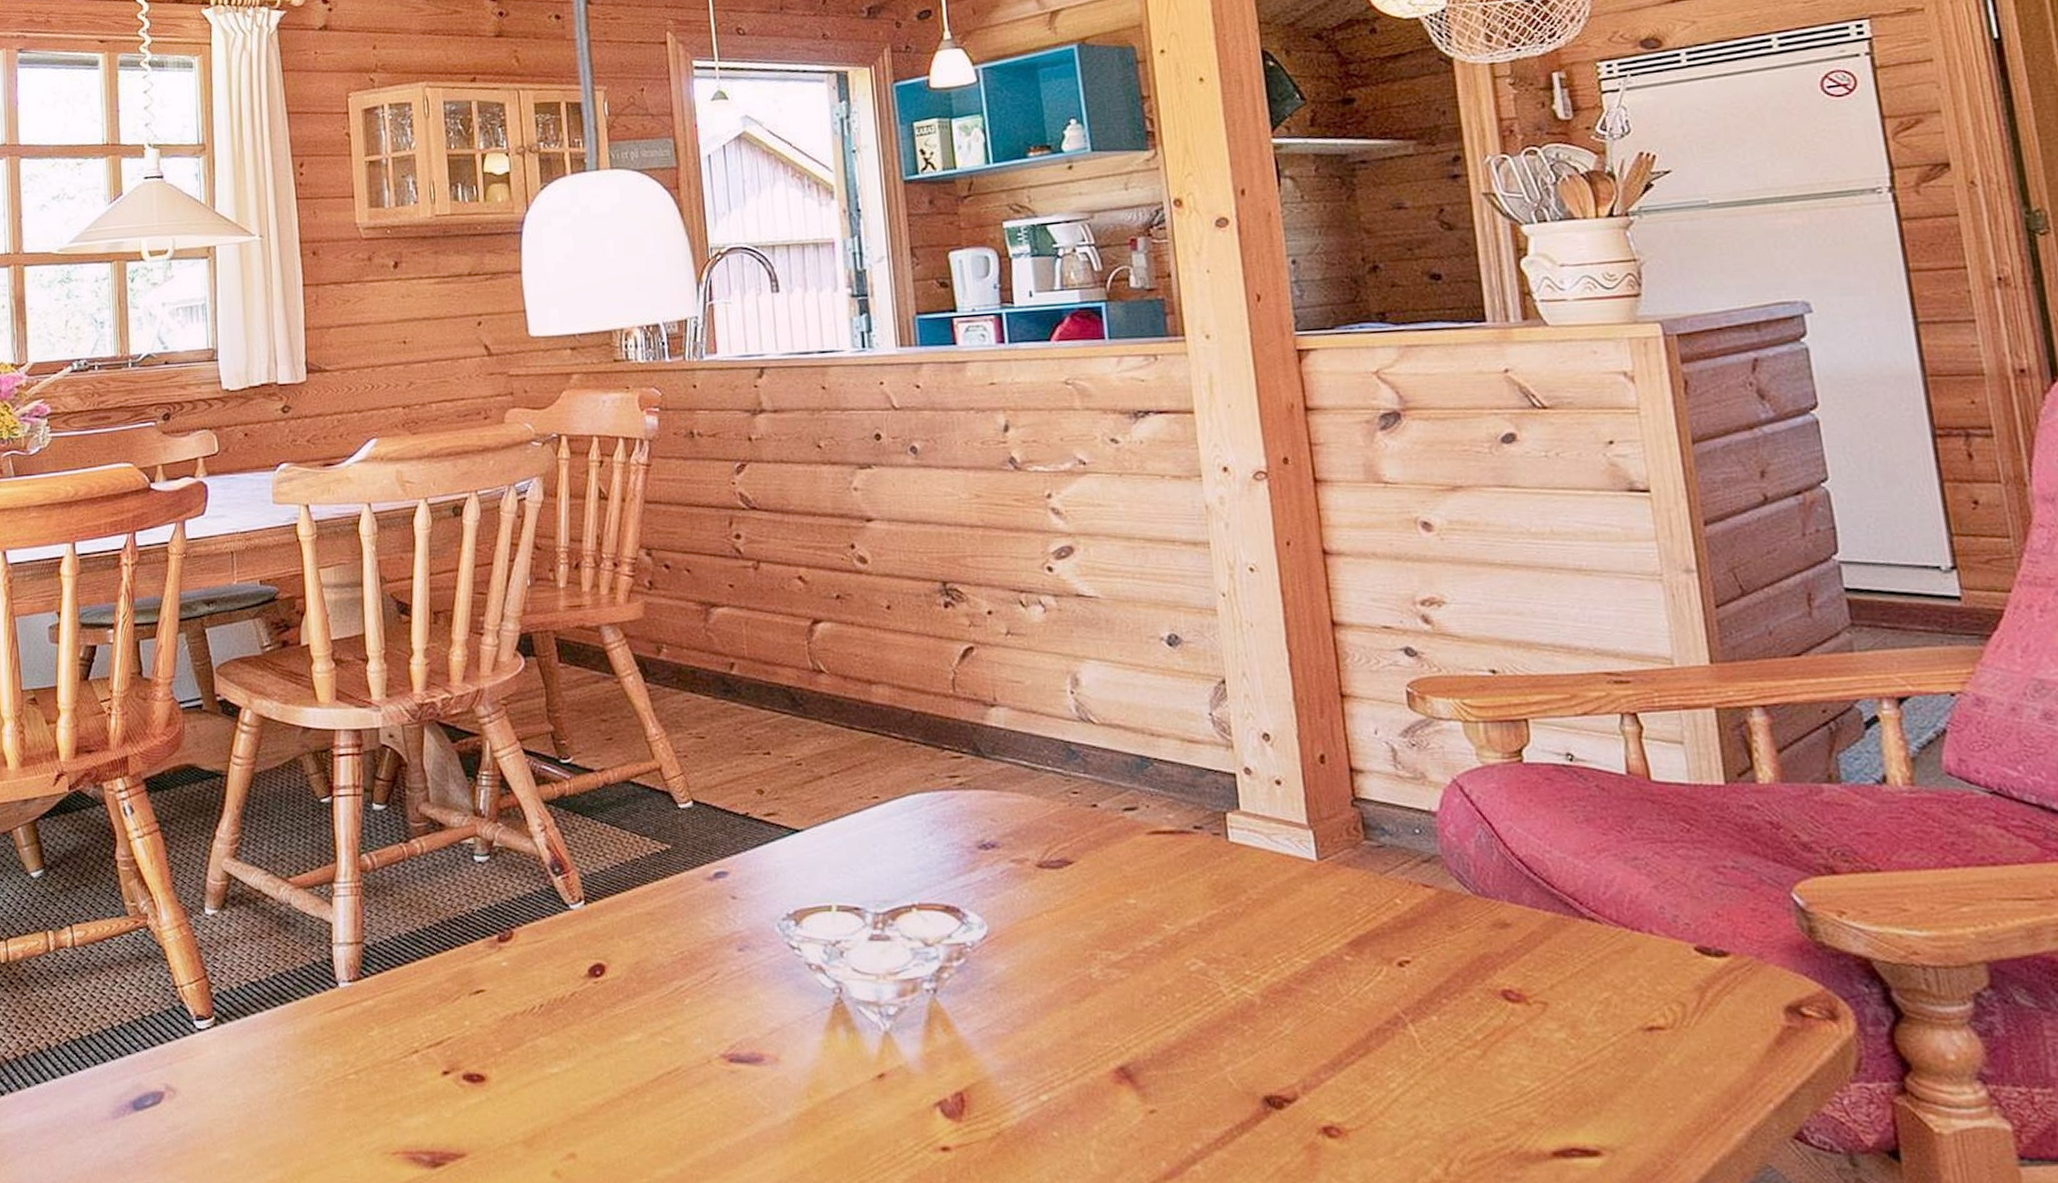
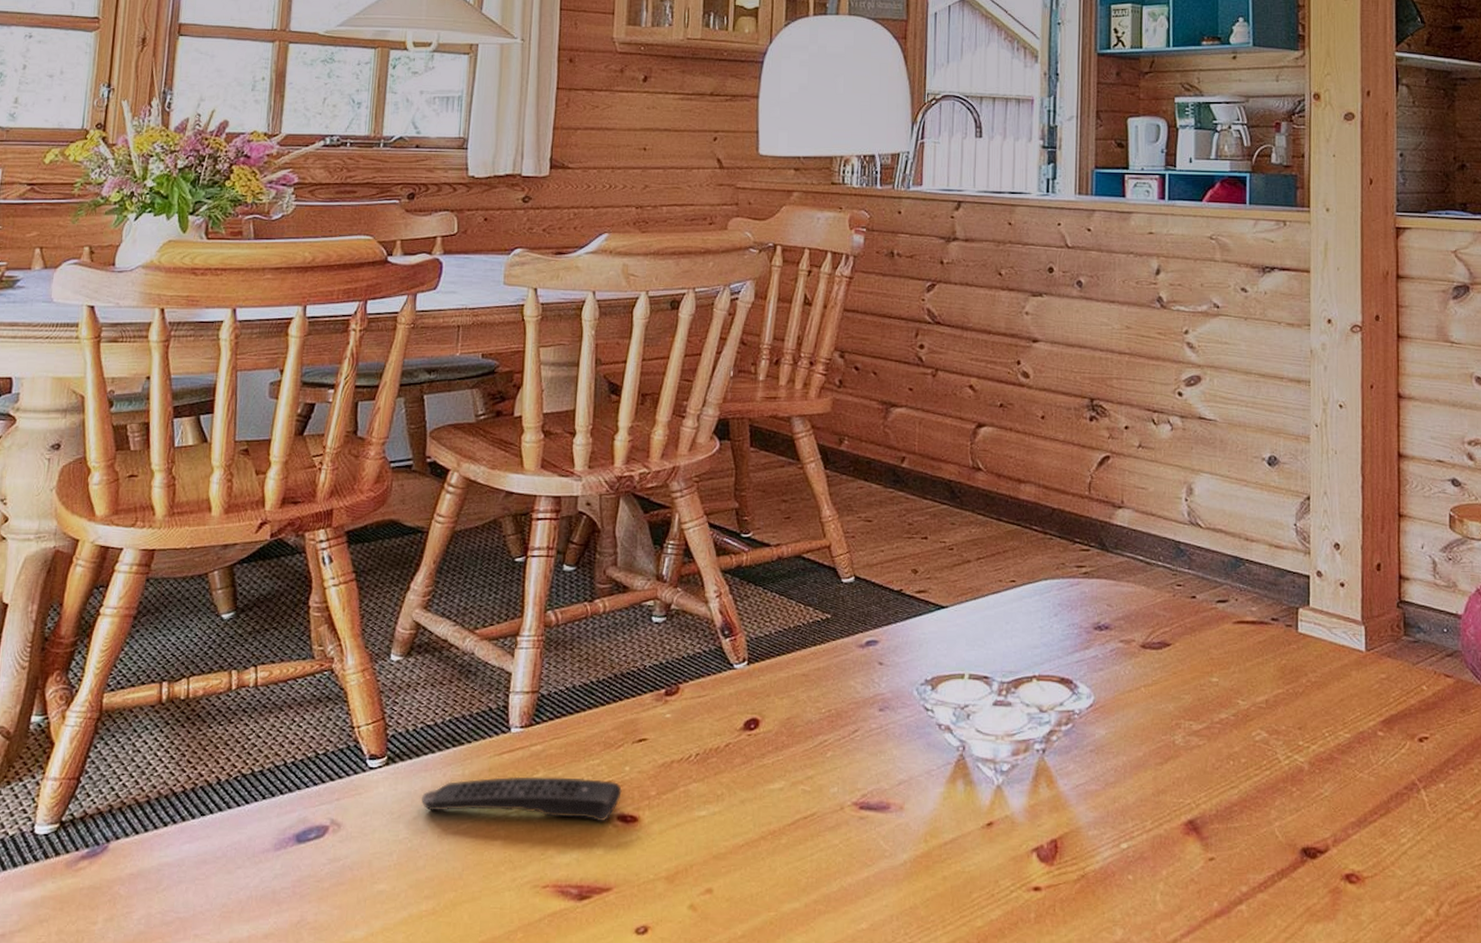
remote control: none [254,1034,464,1082] -> present [421,776,622,822]

